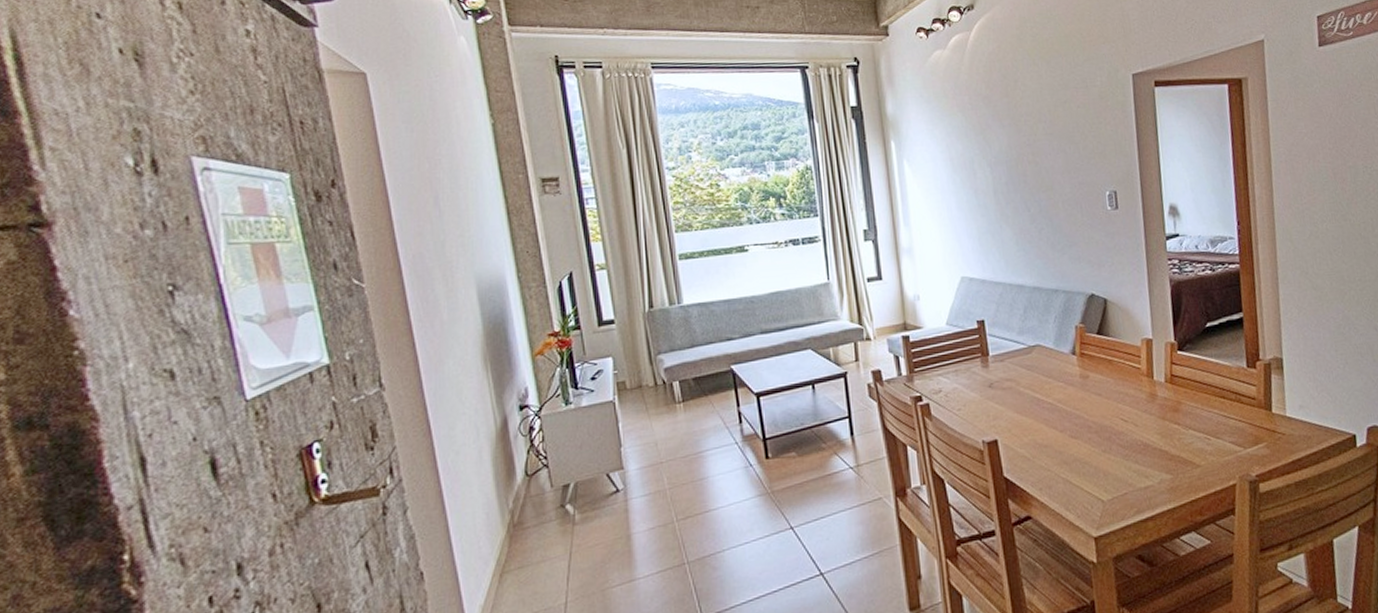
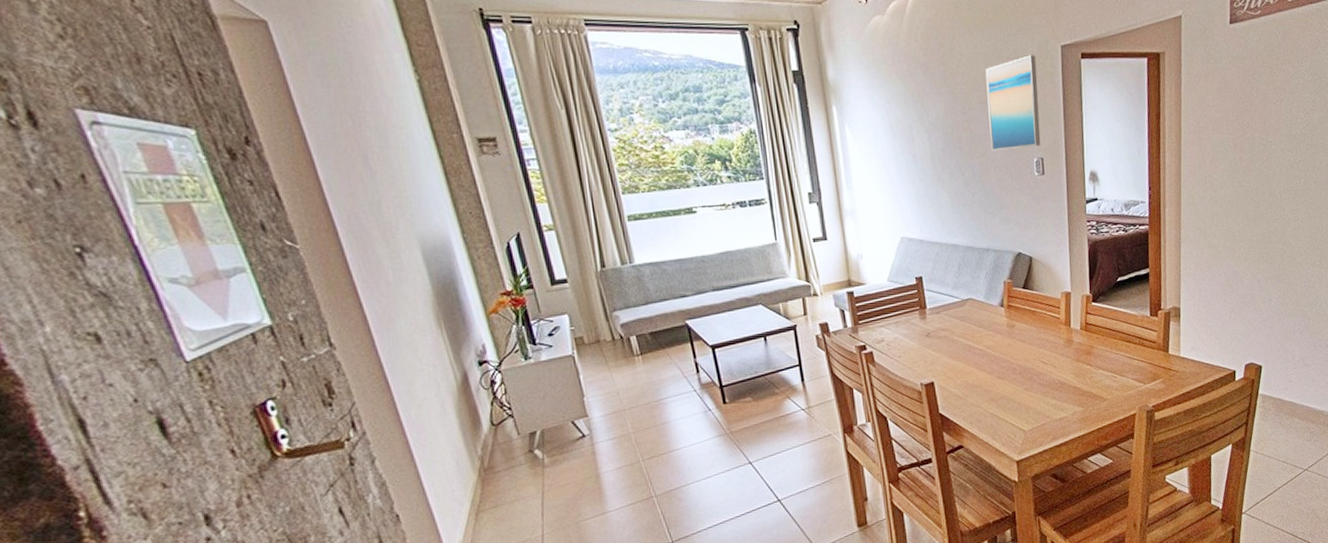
wall art: none [1051,84,1114,185] -> present [985,55,1041,152]

